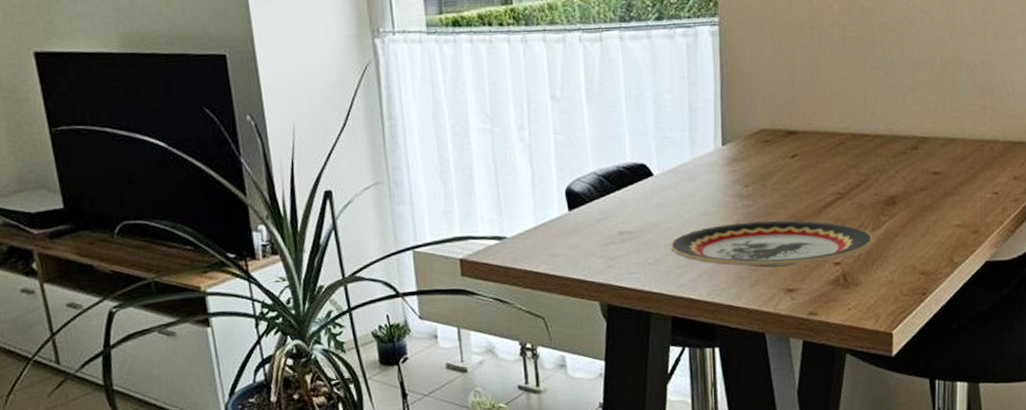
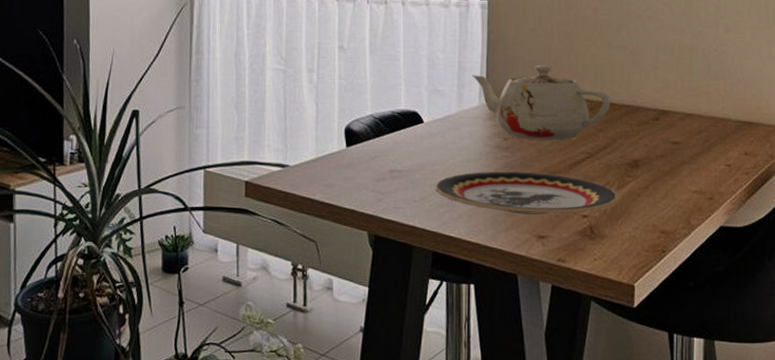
teapot: none [704,96,863,185] -> present [471,65,611,141]

